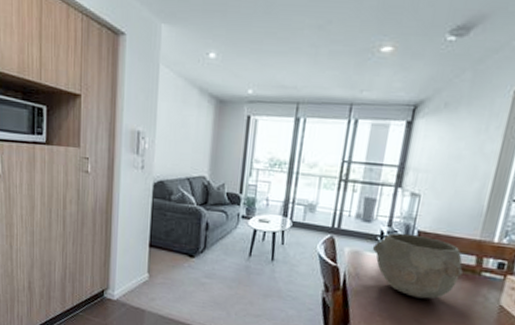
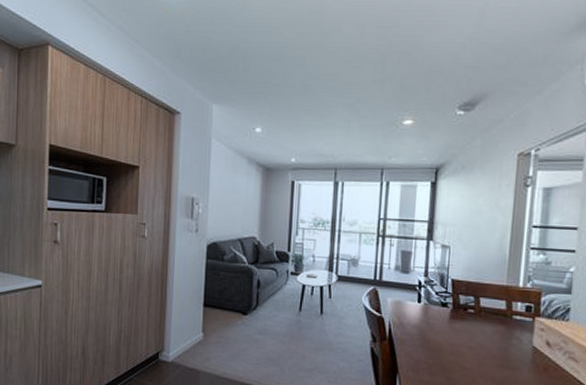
bowl: present [372,233,463,299] -> none [412,282,496,344]

